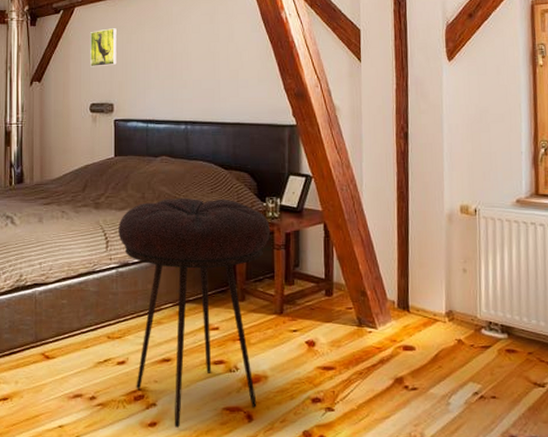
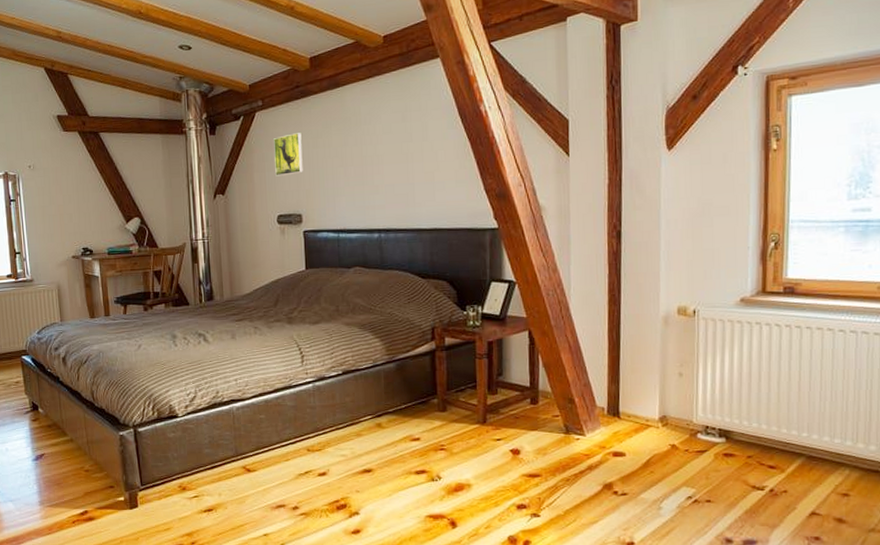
stool: present [118,197,271,428] -> none [313,308,472,535]

